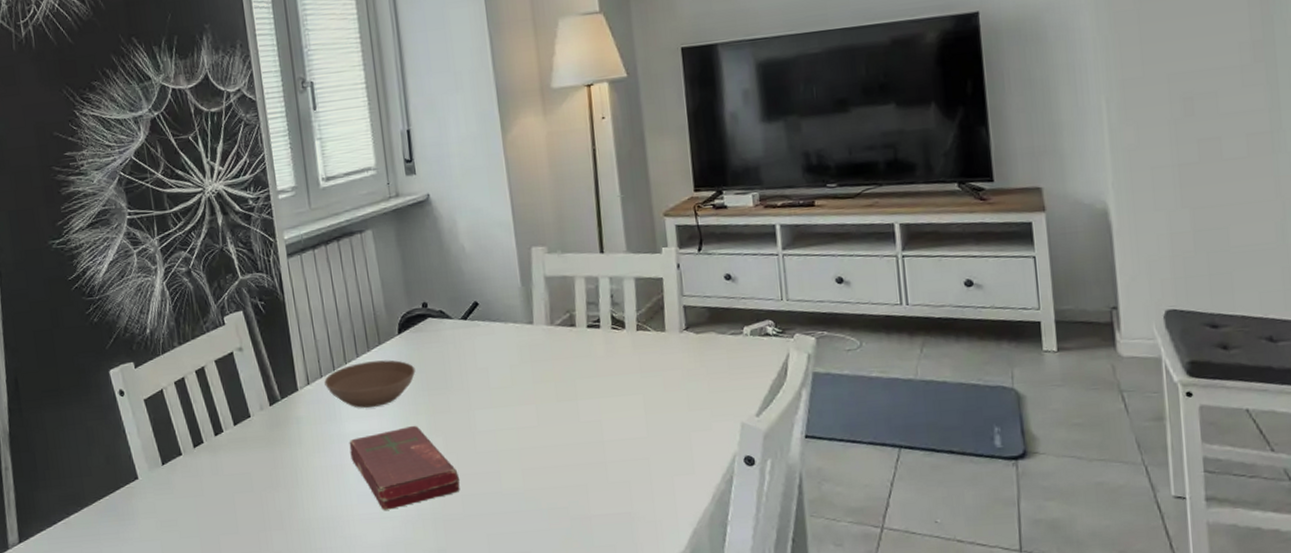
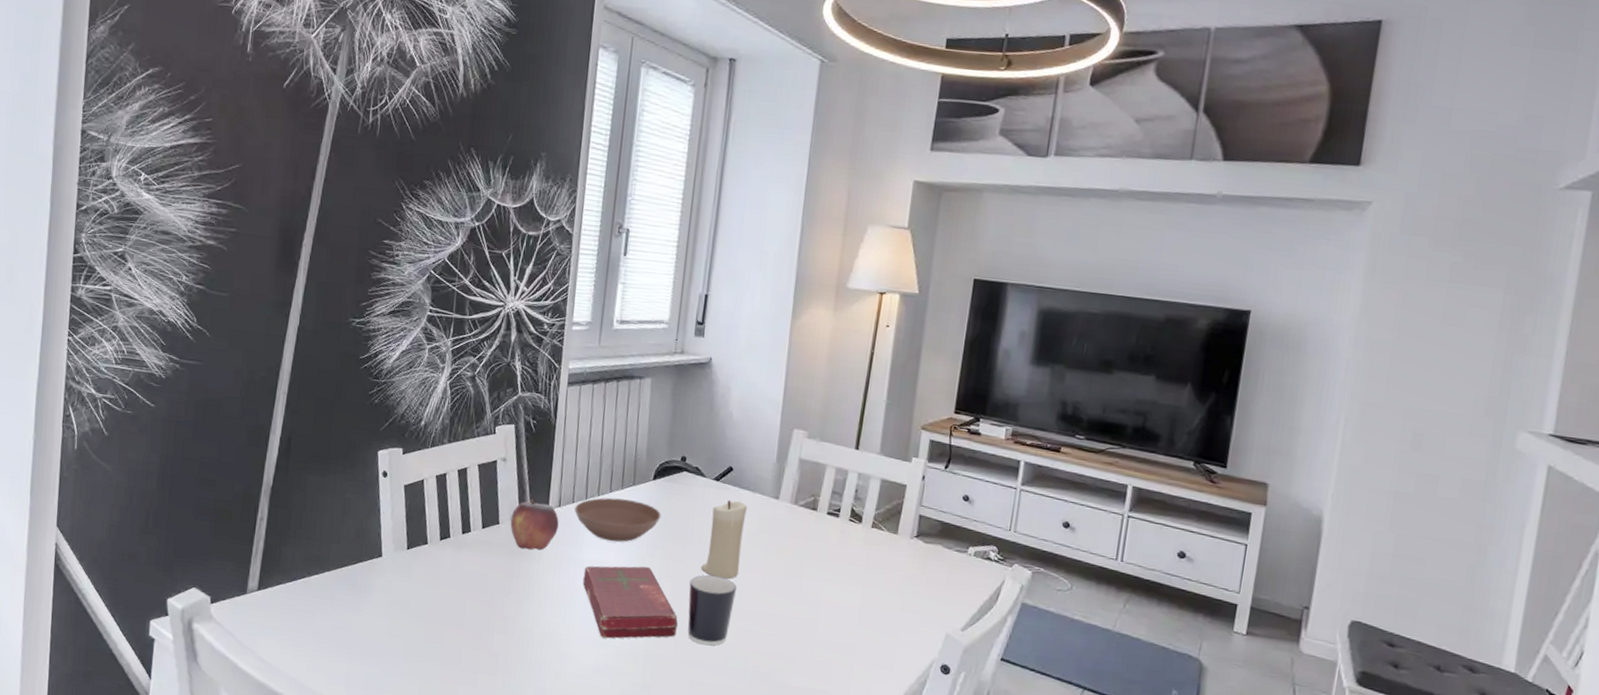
fruit: none [261,382,313,438] -> present [510,498,559,550]
mug: none [461,418,514,494] -> present [687,574,737,646]
candle: none [467,335,511,420] -> present [701,499,747,579]

